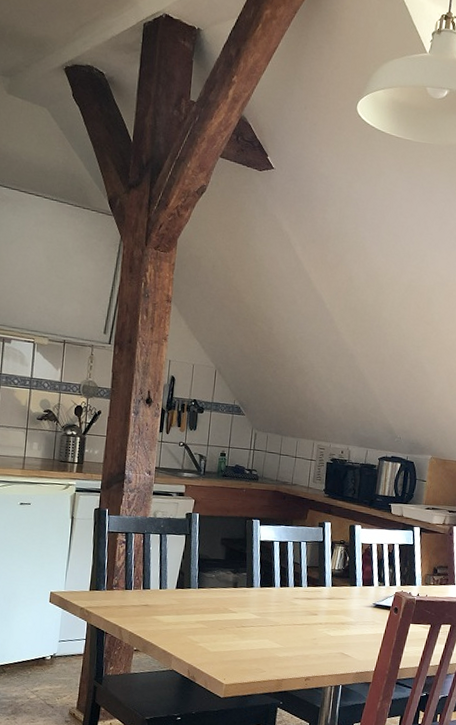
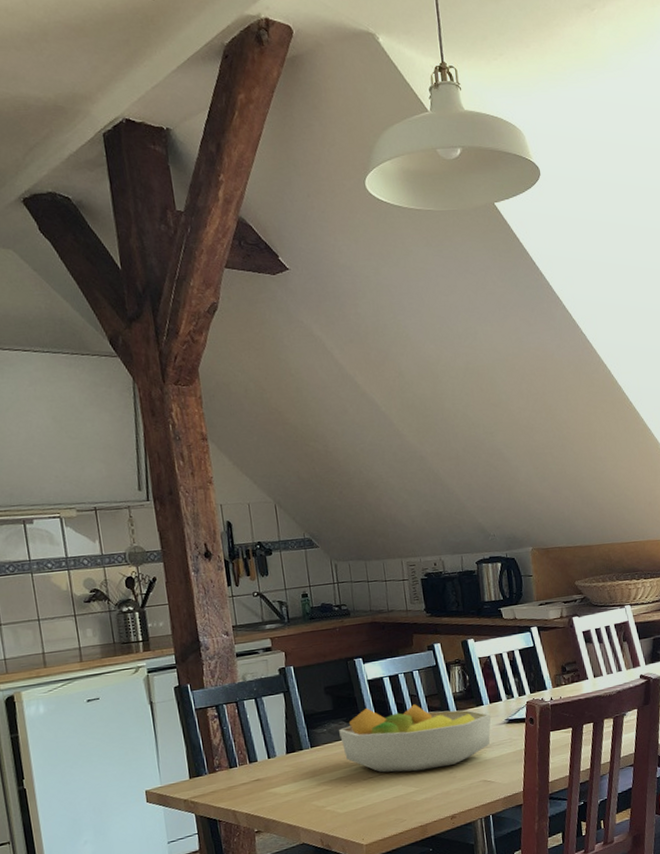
fruit bowl: none [225,564,361,633] -> present [339,704,492,773]

